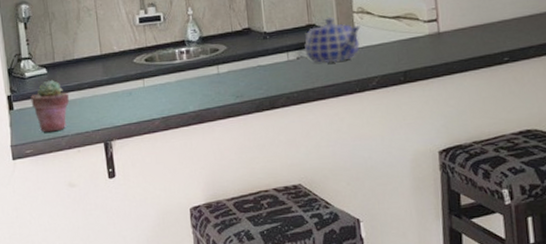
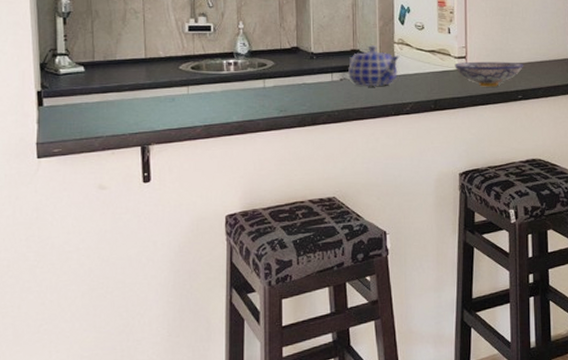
potted succulent: present [31,79,69,133] -> none [64,78,106,132]
bowl: none [424,20,509,52] -> present [454,61,524,87]

